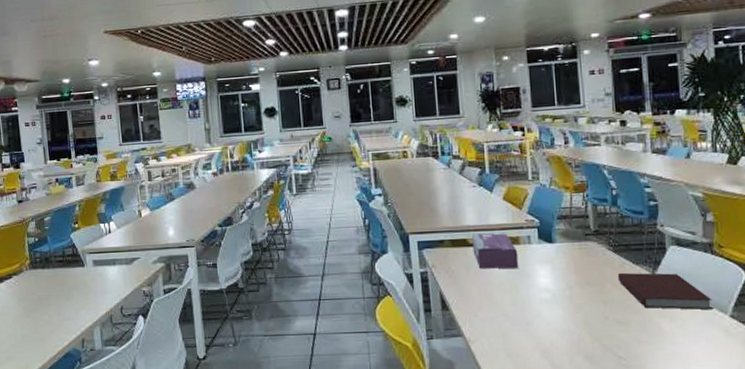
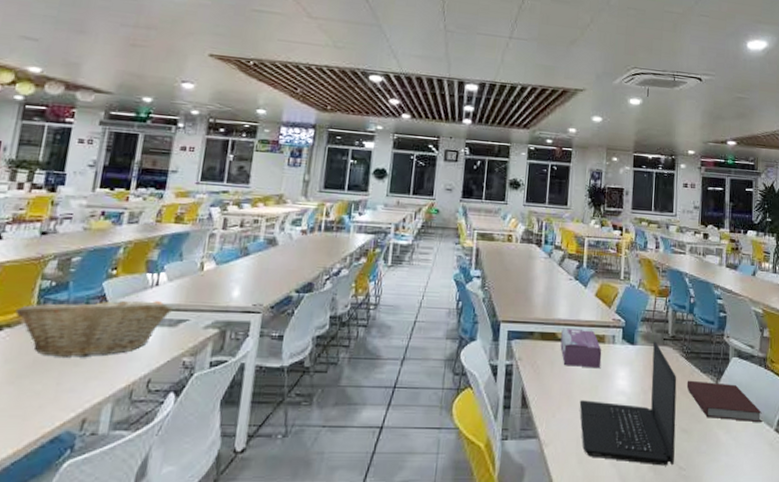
fruit basket: none [17,245,126,295] -> present [15,297,172,358]
laptop: none [500,237,612,357] -> present [579,341,677,466]

